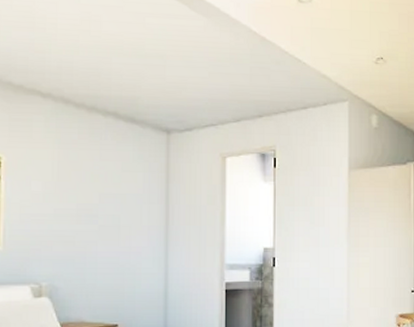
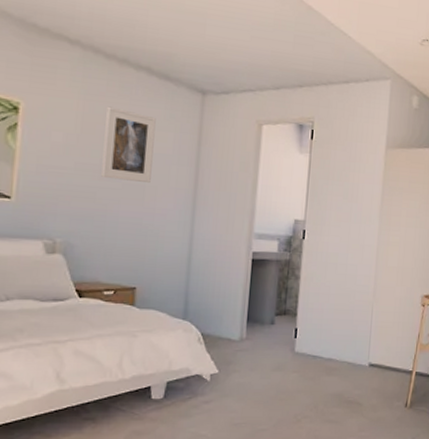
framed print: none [79,153,125,224] -> present [101,106,156,184]

